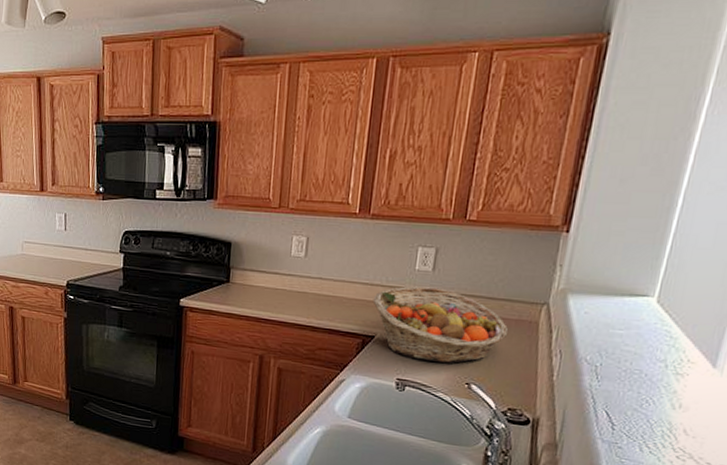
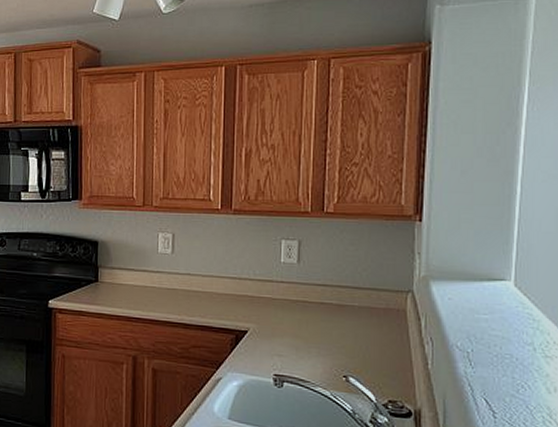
fruit basket: present [372,286,508,363] -> none [242,279,377,356]

